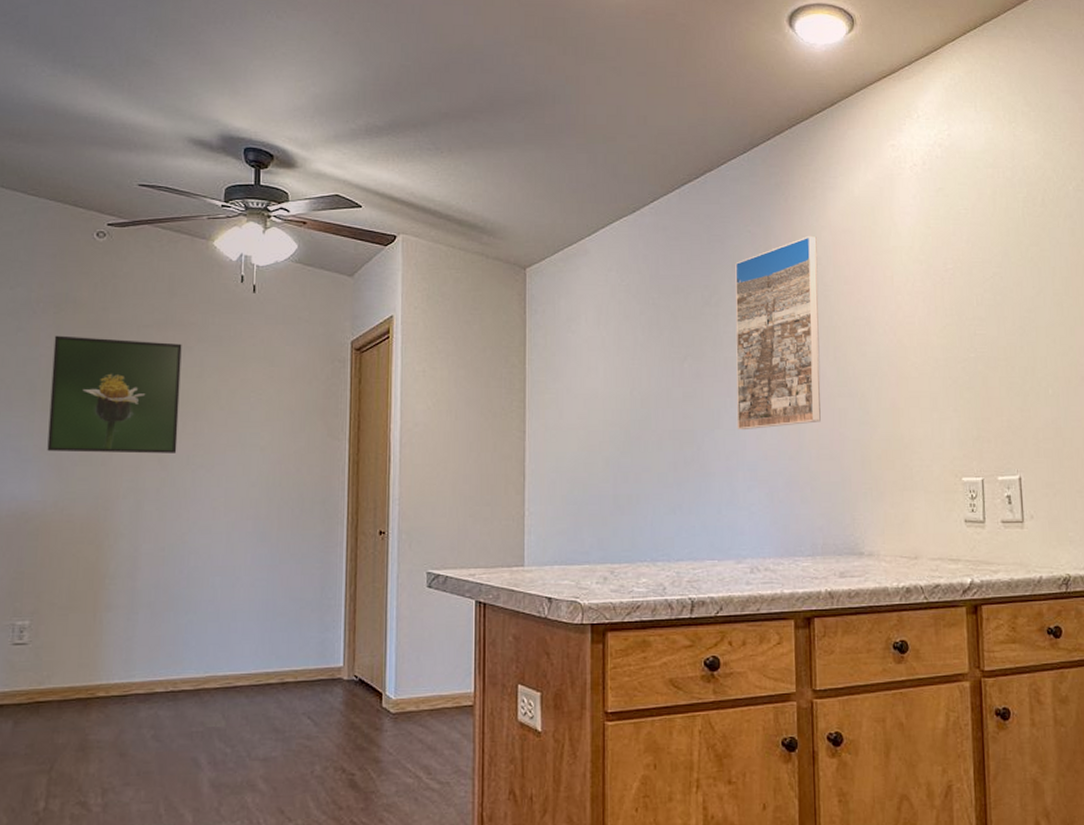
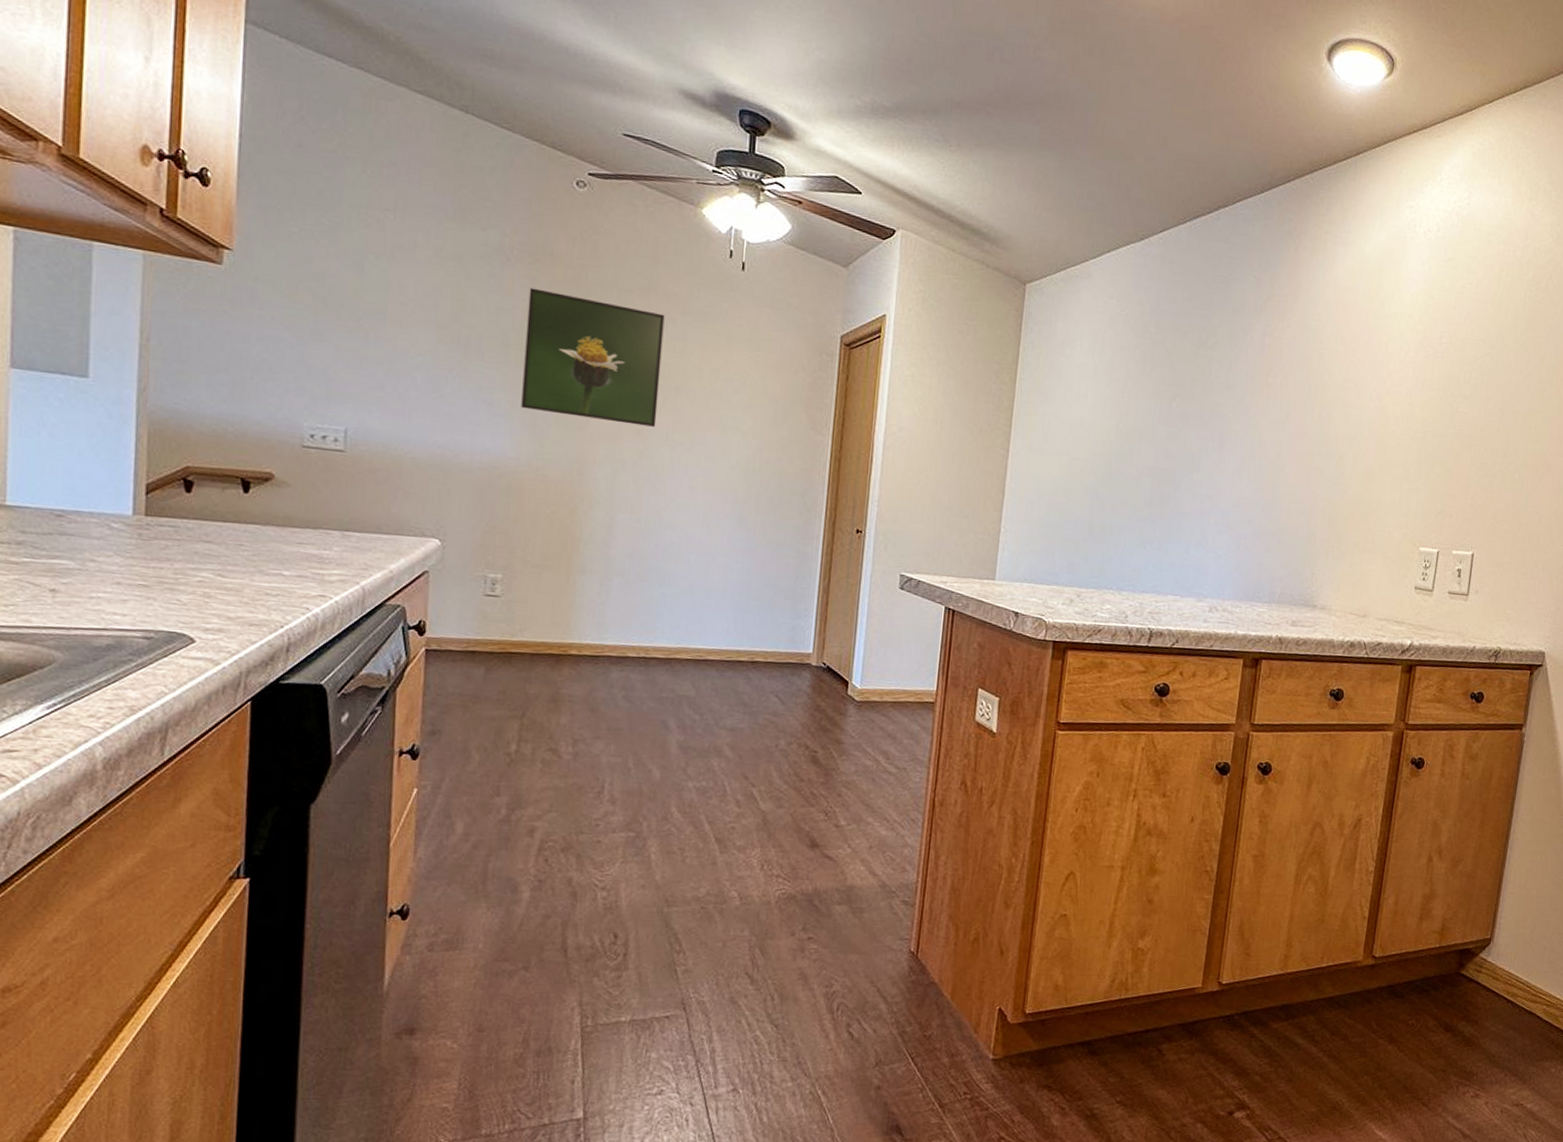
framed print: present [735,235,821,429] -> none [1215,289,1321,478]

